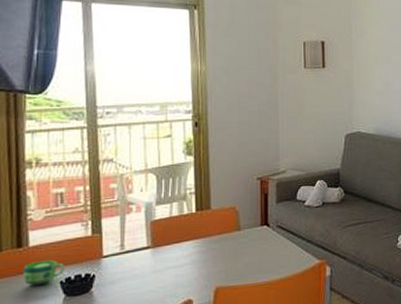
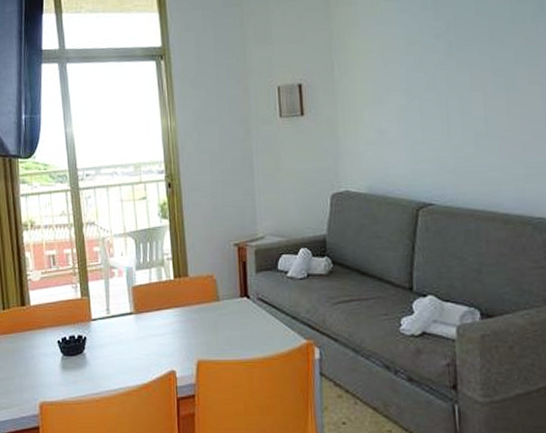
cup: present [23,260,66,286] -> none [27,320,61,343]

